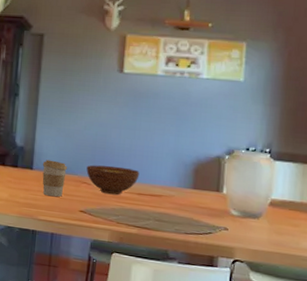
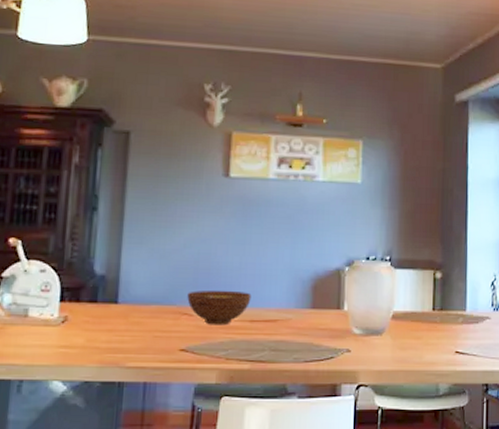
coffee cup: present [42,159,68,197] -> none [130,289,164,336]

